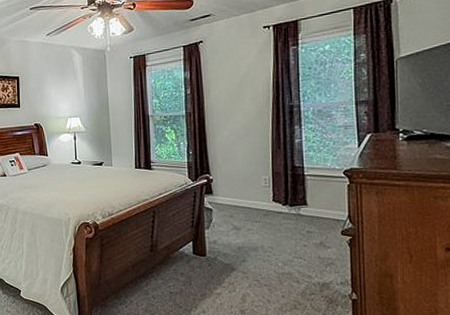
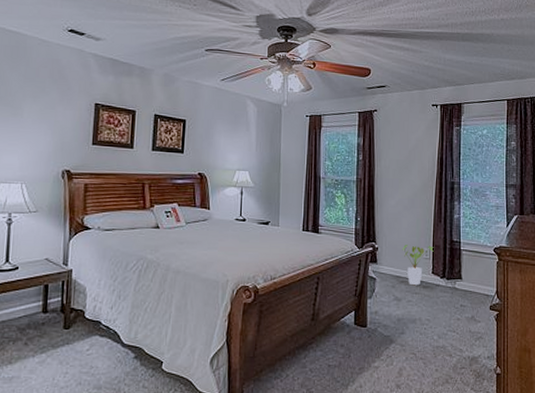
house plant: none [238,173,274,214] -> present [402,245,434,286]

